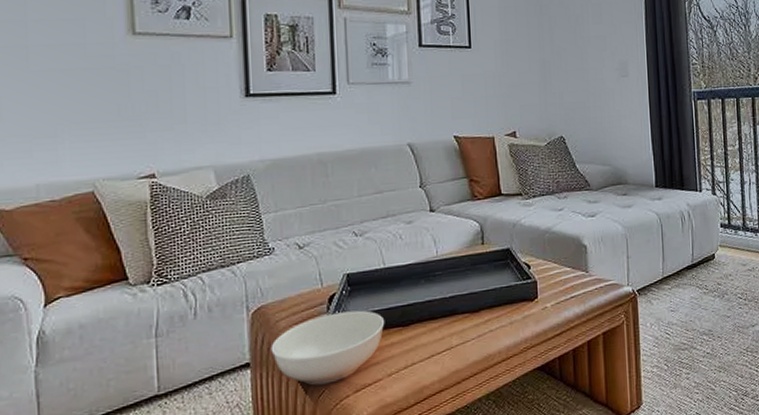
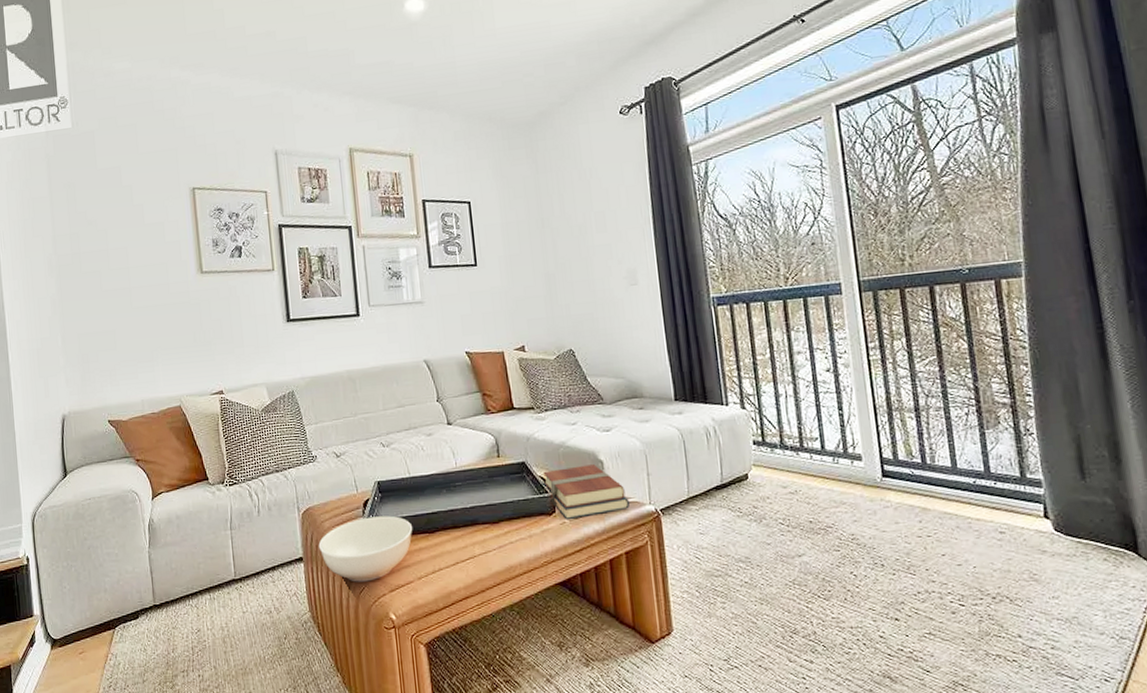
books: none [525,249,609,305] -> present [541,464,630,520]

